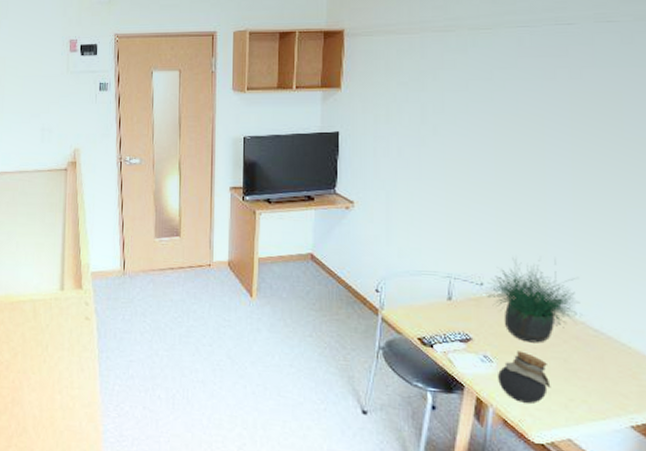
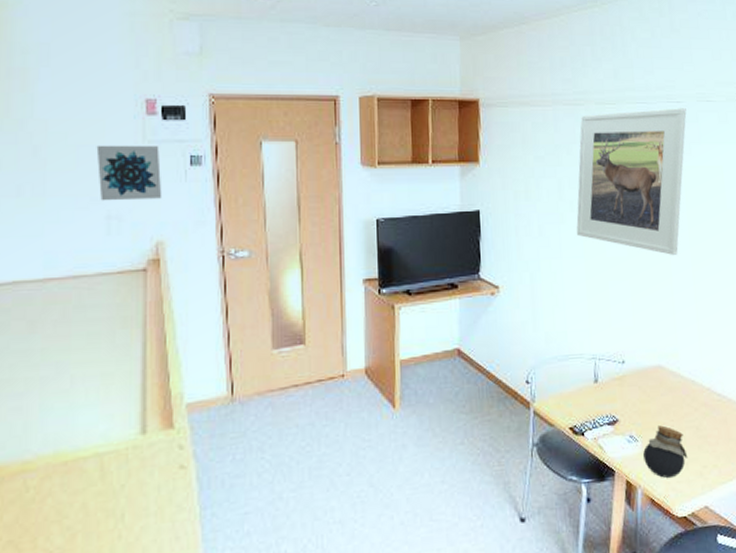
wall art: none [36,75,79,117] -> present [96,145,162,201]
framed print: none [439,30,579,183] -> present [576,108,687,255]
potted plant: present [481,257,580,343] -> none [623,331,705,416]

